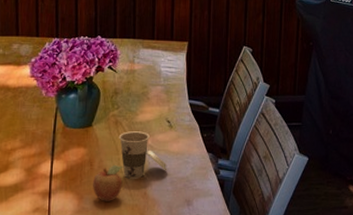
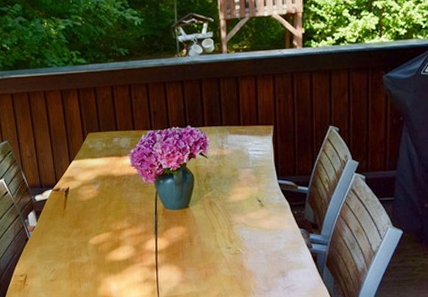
fruit: present [93,164,123,201] -> none [194,240,220,273]
cup: present [118,131,168,179] -> none [213,210,261,253]

